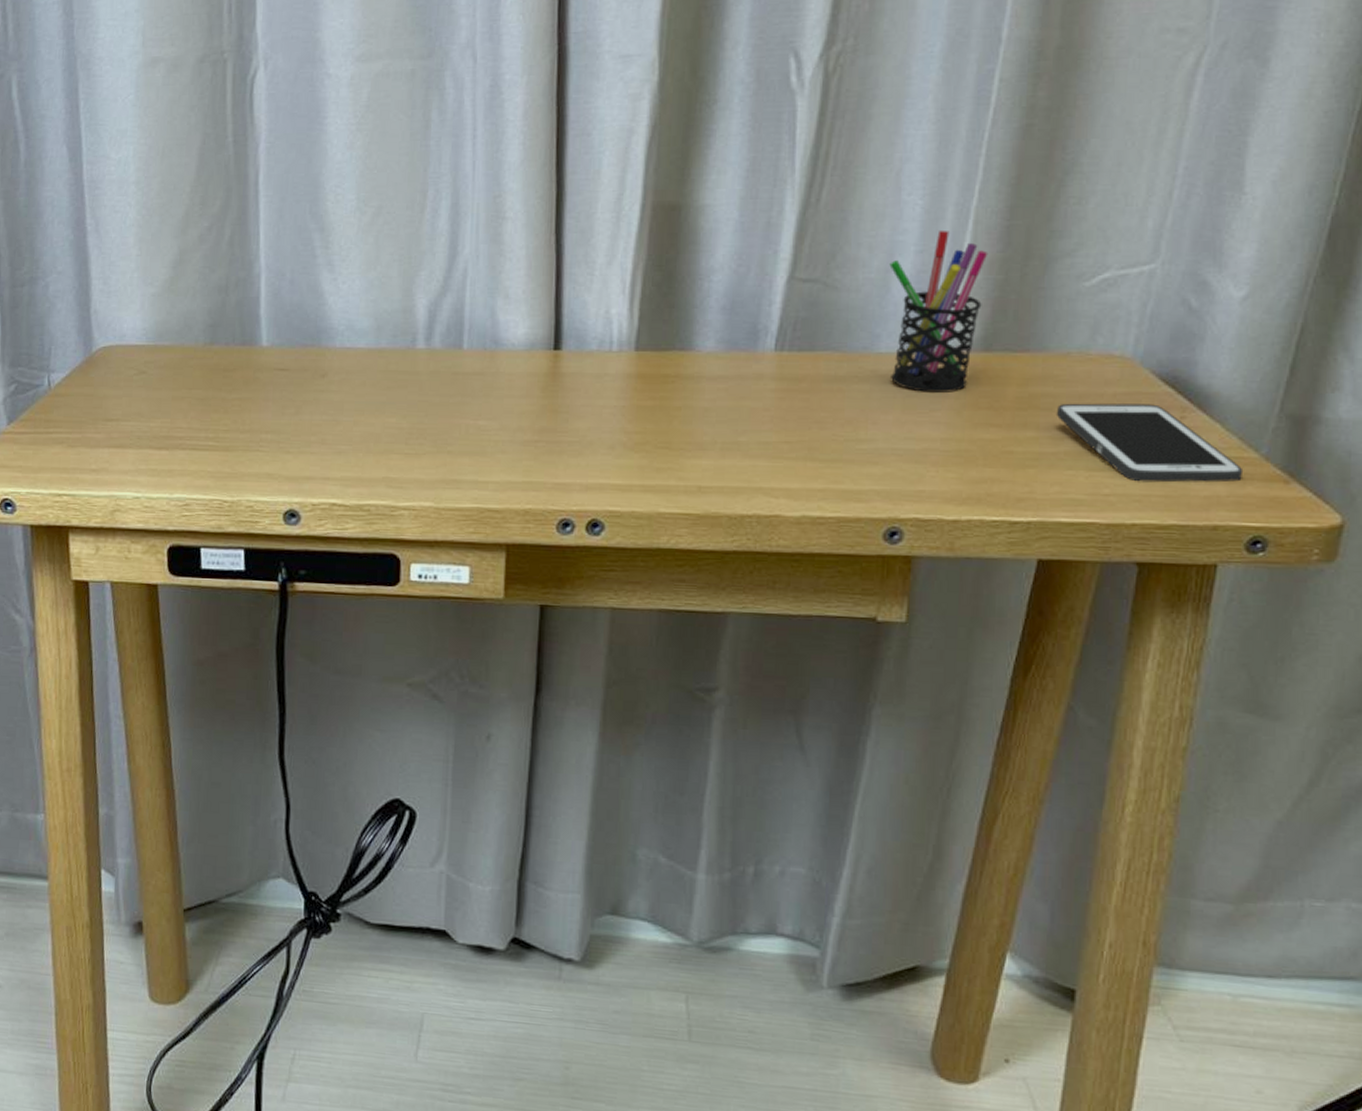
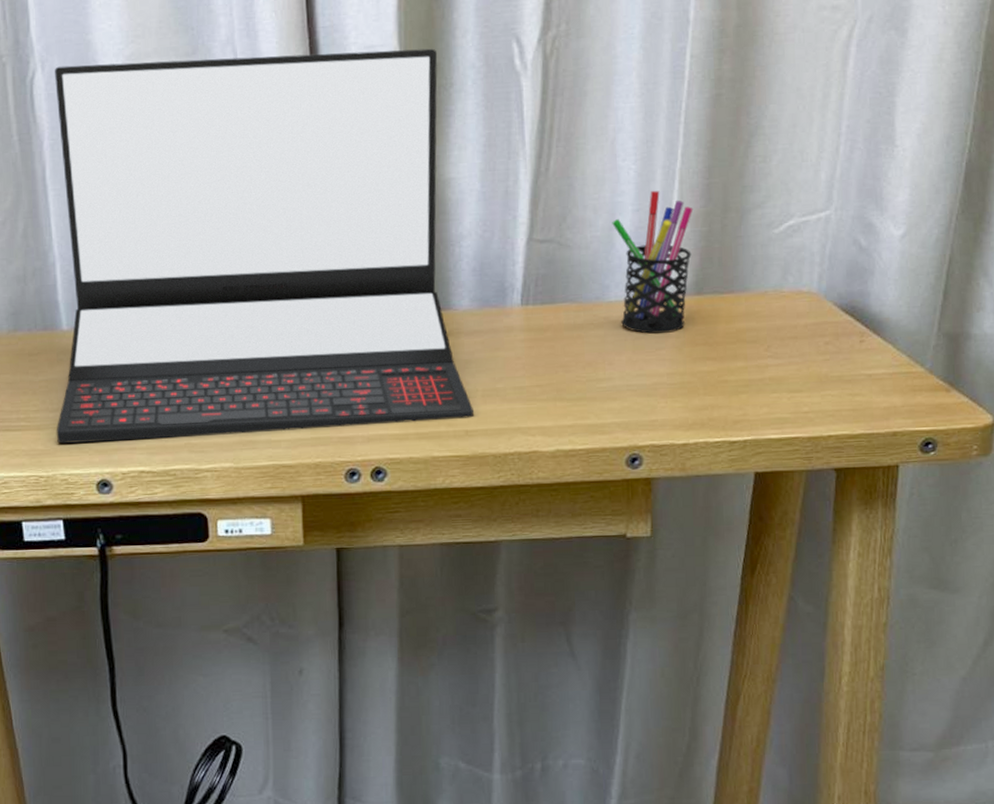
laptop: none [245,60,709,473] -> present [55,48,474,444]
cell phone: present [1056,403,1244,483] -> none [759,331,914,399]

